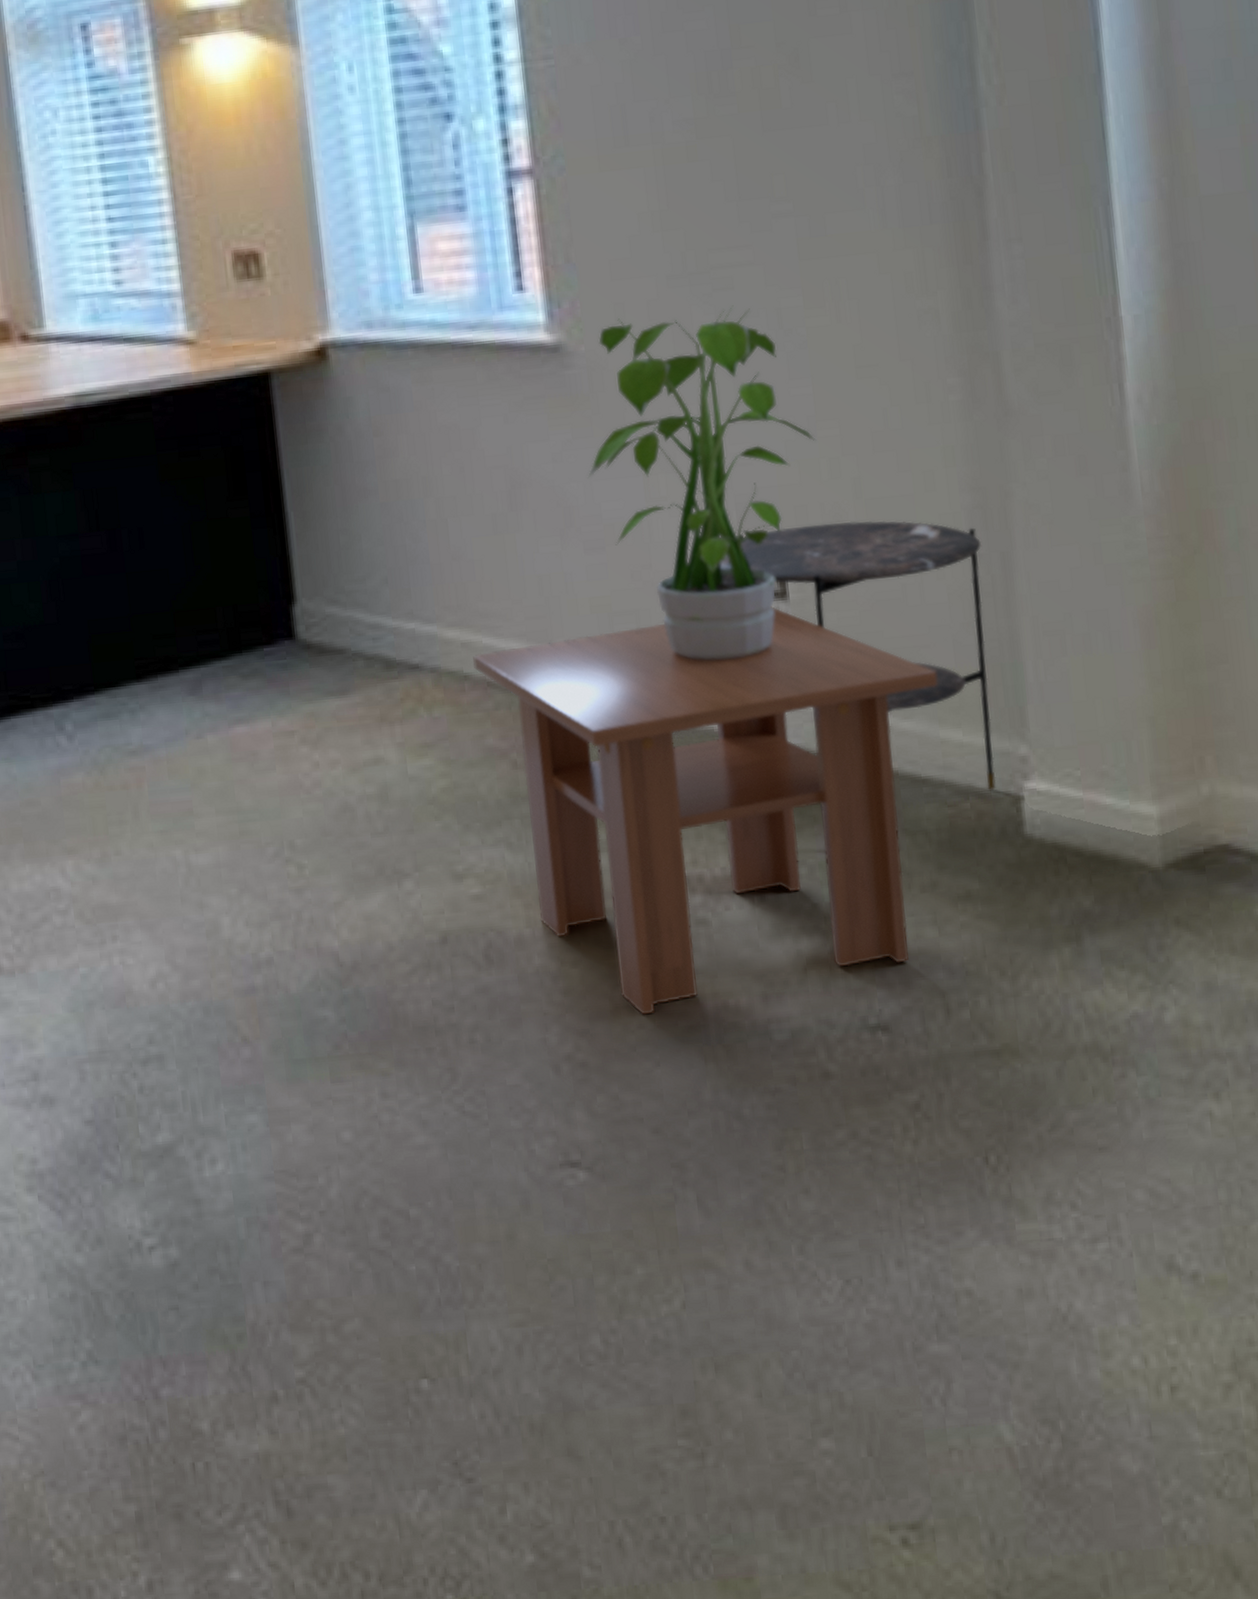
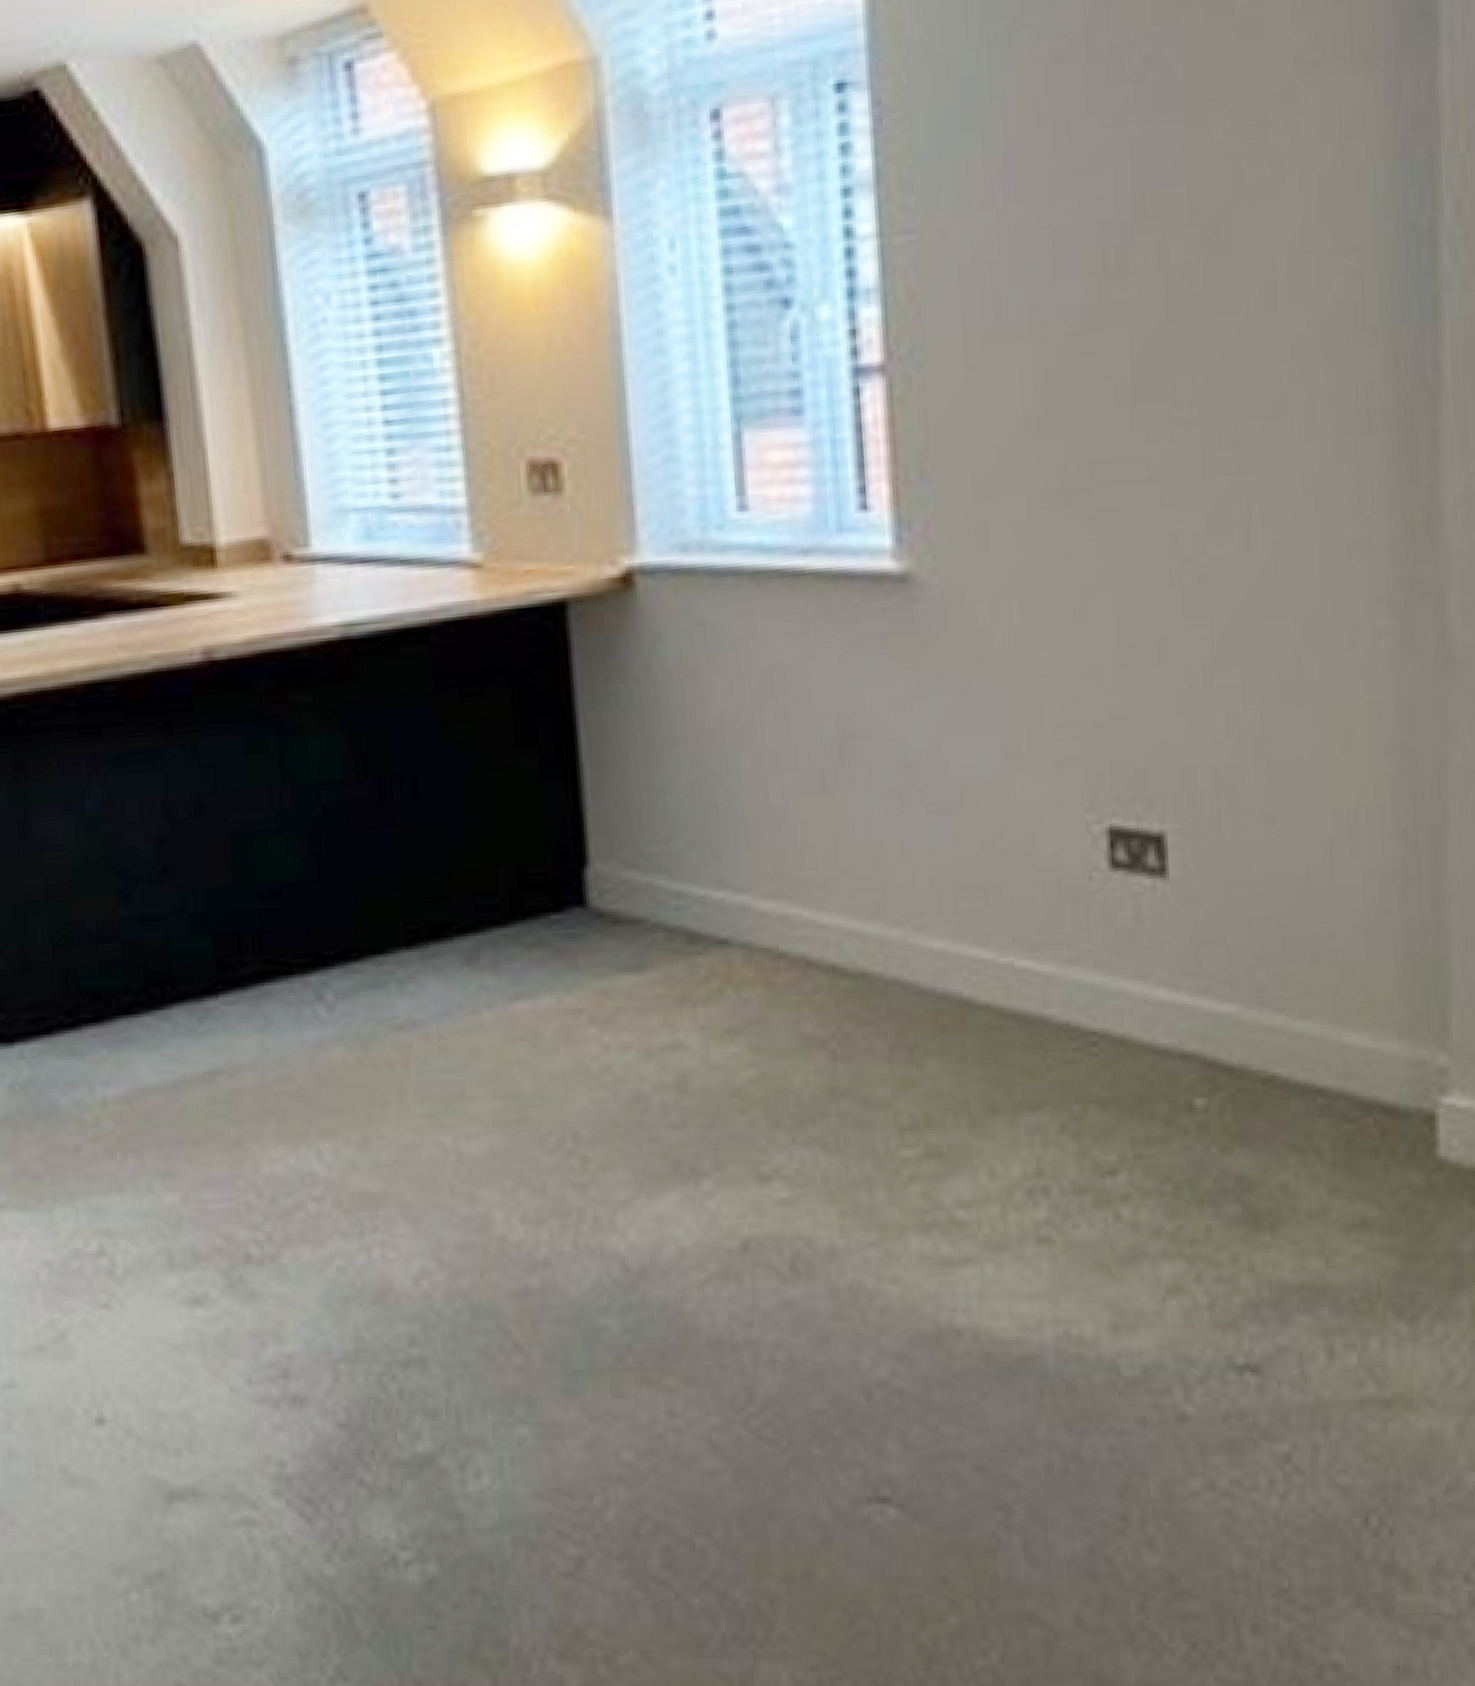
coffee table: present [473,606,938,1015] -> none [791,884,1343,1341]
potted plant: present [587,305,817,661] -> none [934,530,1212,945]
side table: present [720,520,996,791] -> none [1088,787,1408,1106]

